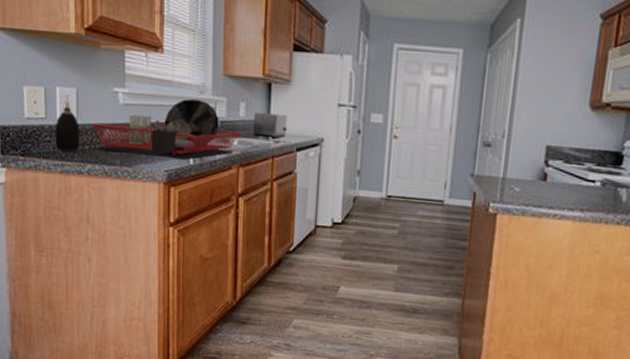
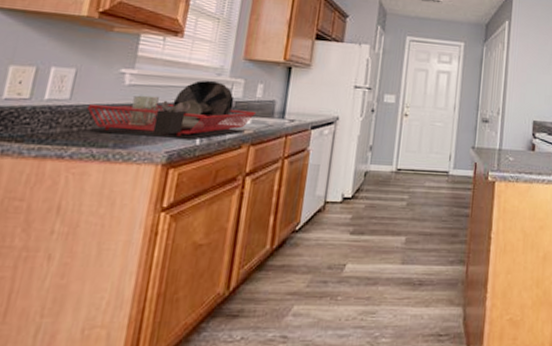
soap dispenser: present [55,102,80,152] -> none [35,82,72,135]
toaster: present [252,112,287,139] -> none [268,93,305,118]

